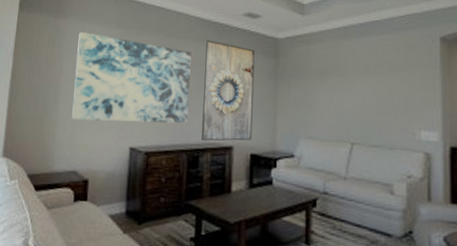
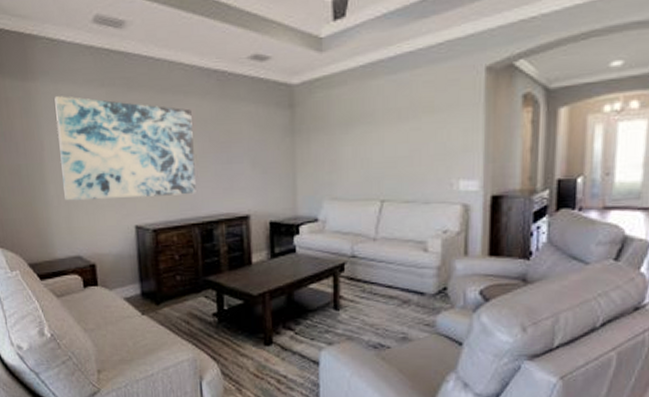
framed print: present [202,40,255,141] -> none [207,93,270,212]

